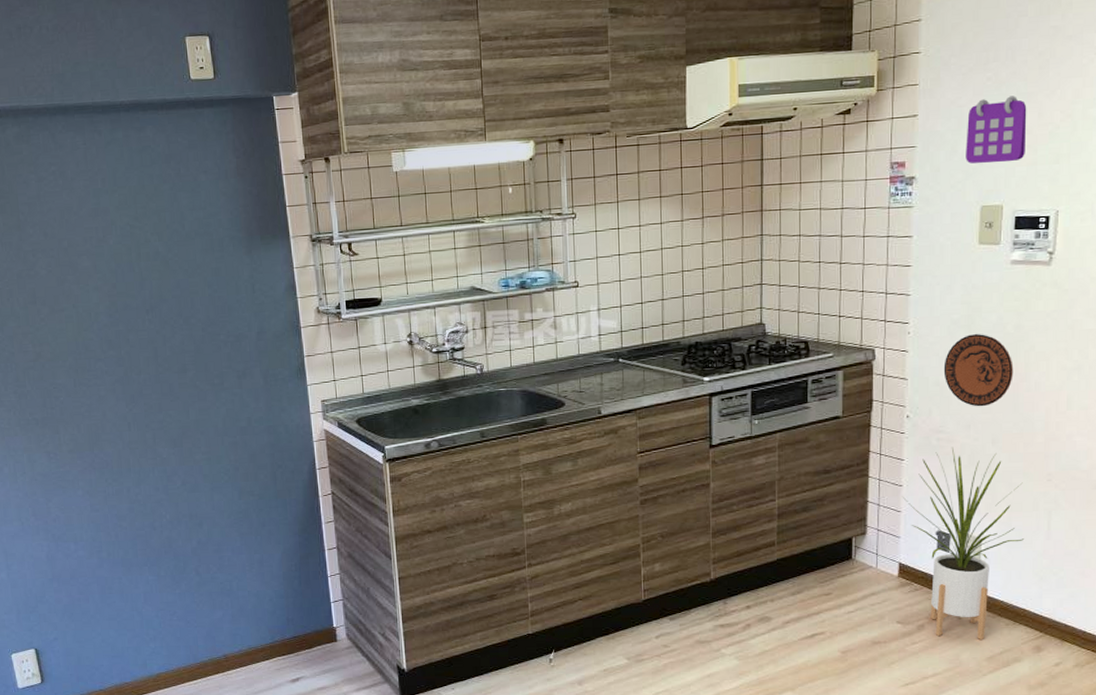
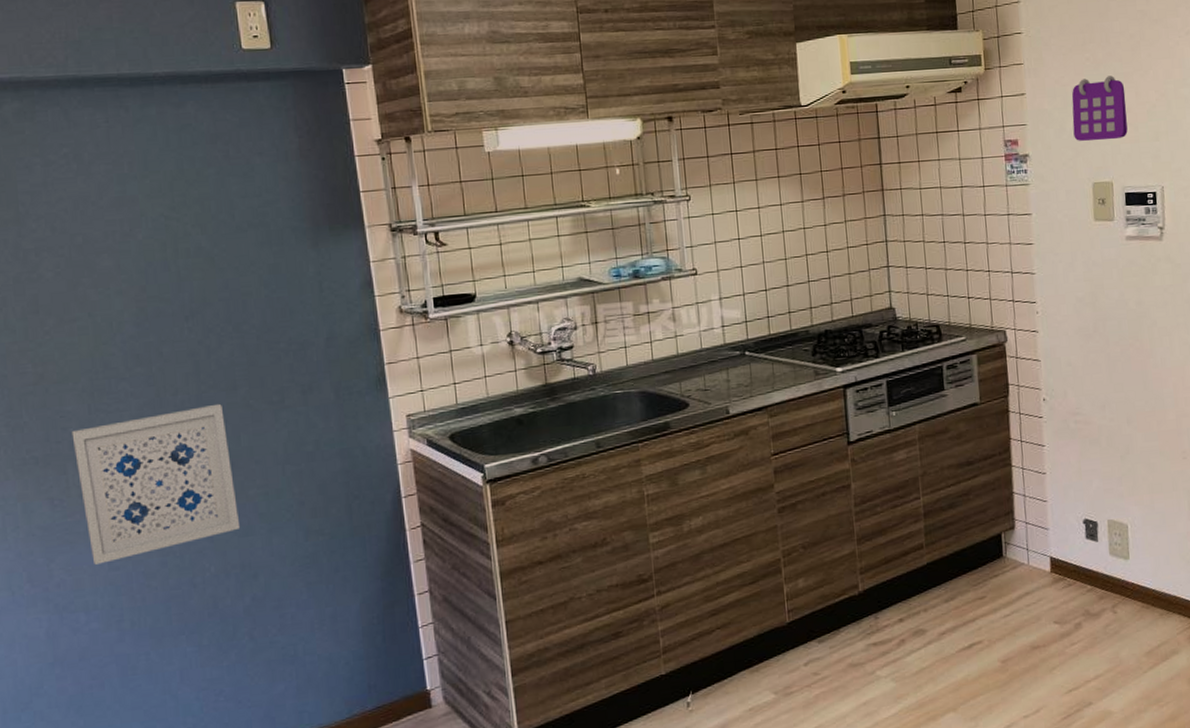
wall art: none [62,383,189,506] -> present [71,403,241,565]
house plant: present [902,446,1025,639] -> none [1046,429,1168,634]
decorative plate: present [943,333,1014,407] -> none [1073,310,1140,386]

